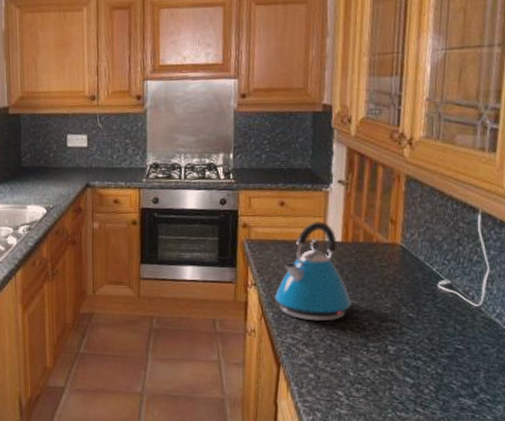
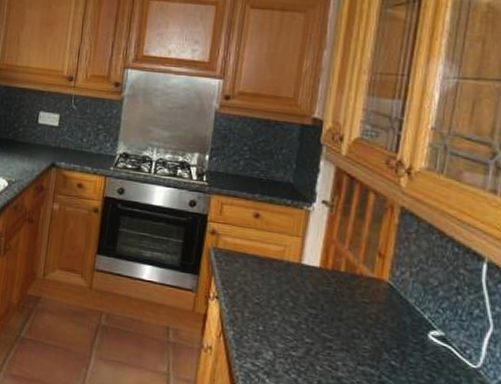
kettle: present [274,221,351,322] -> none [237,240,325,354]

